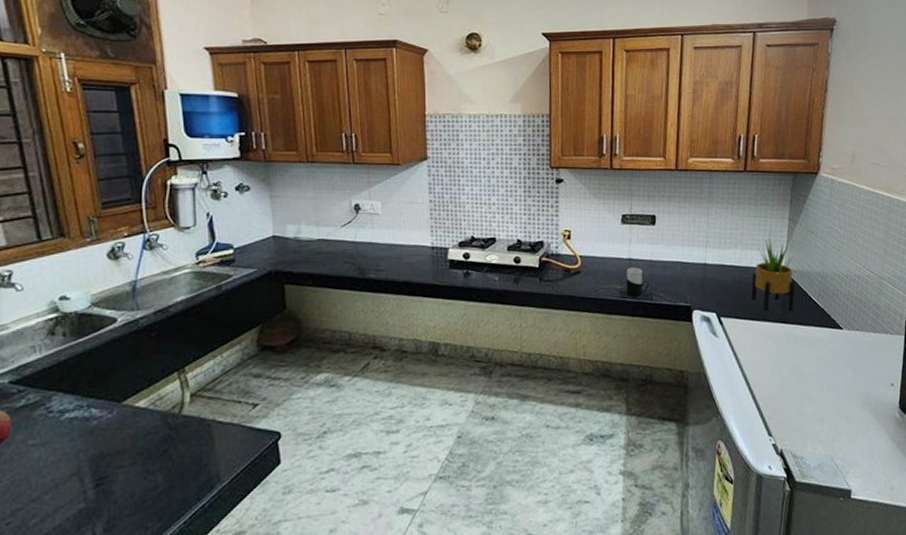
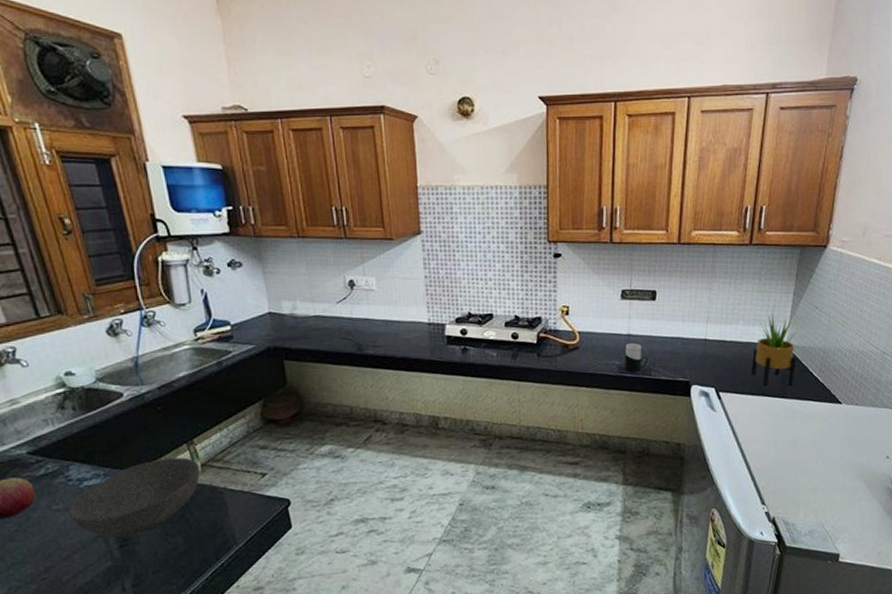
bowl: none [45,386,190,475] -> present [68,457,201,537]

